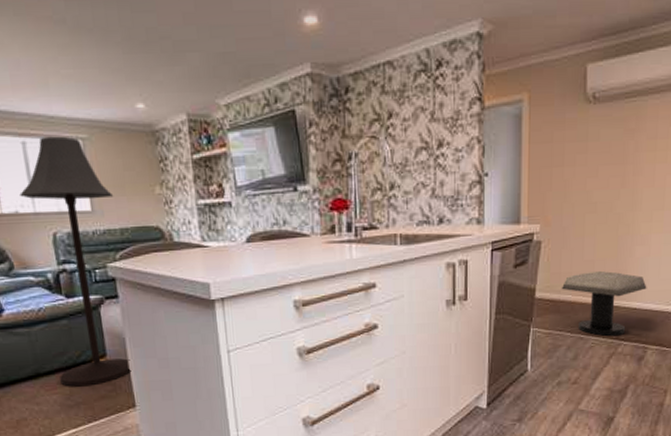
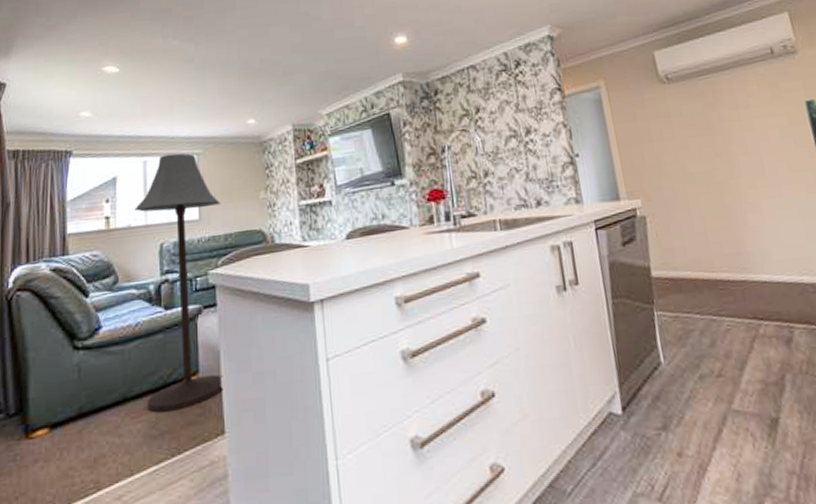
stool: present [561,271,647,336] -> none [677,242,772,316]

